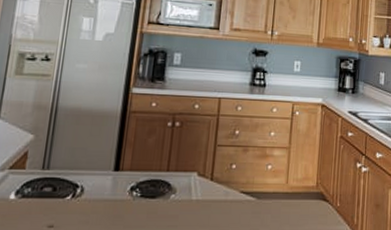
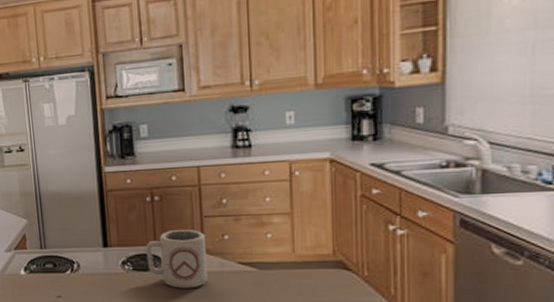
cup: none [156,156,216,217] -> present [146,229,207,288]

